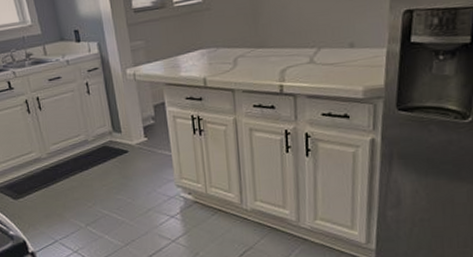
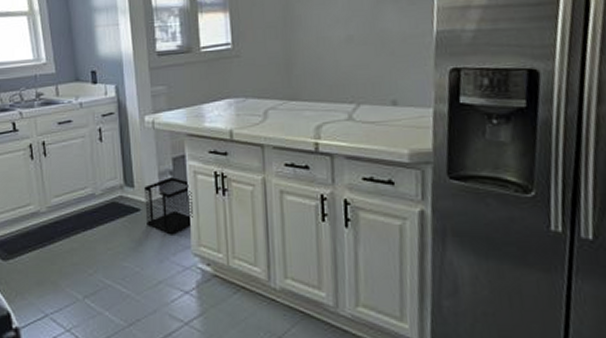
wastebasket: none [130,122,174,171] -> present [144,177,193,235]

